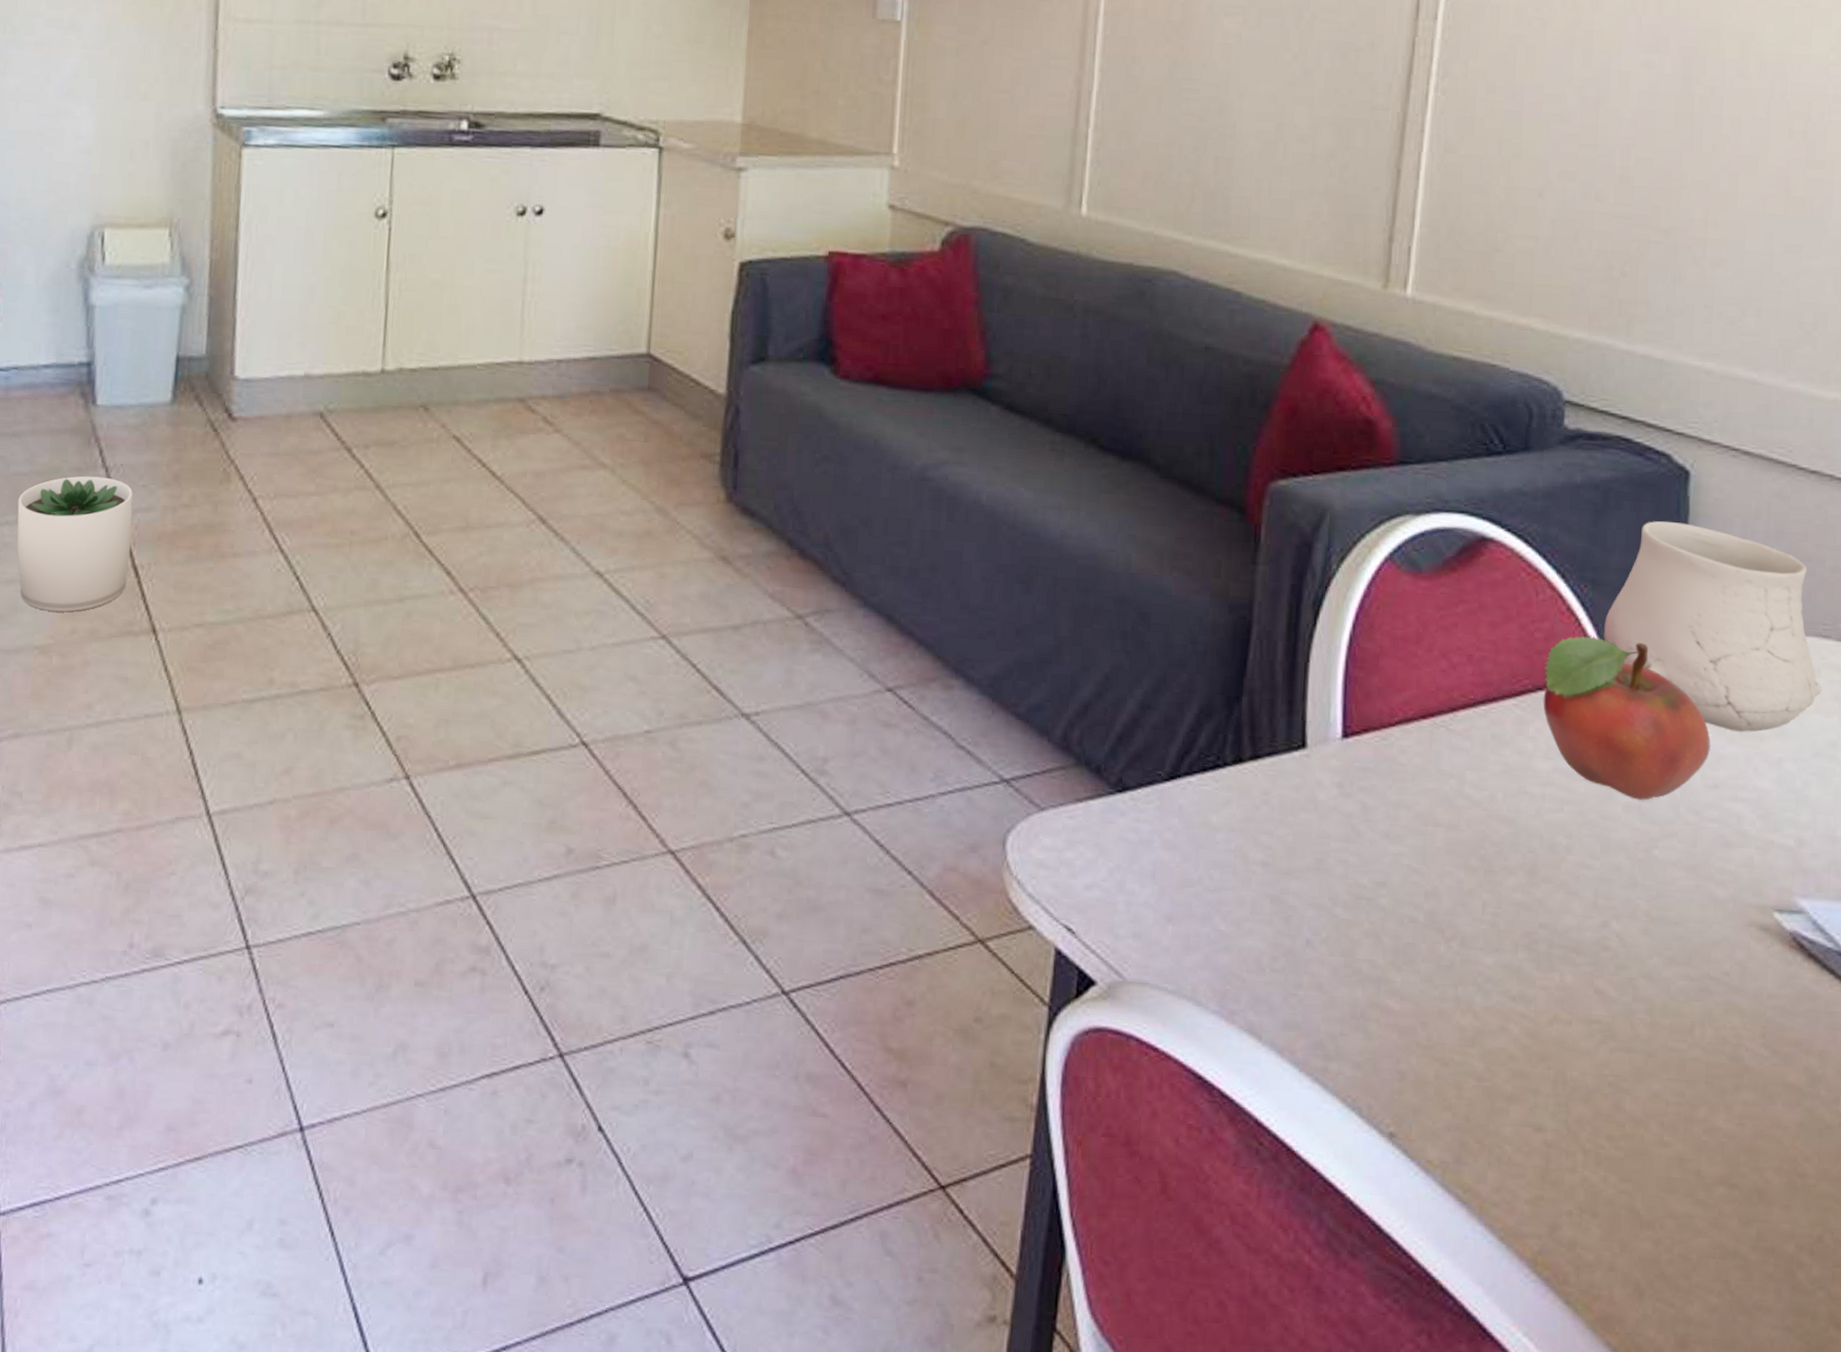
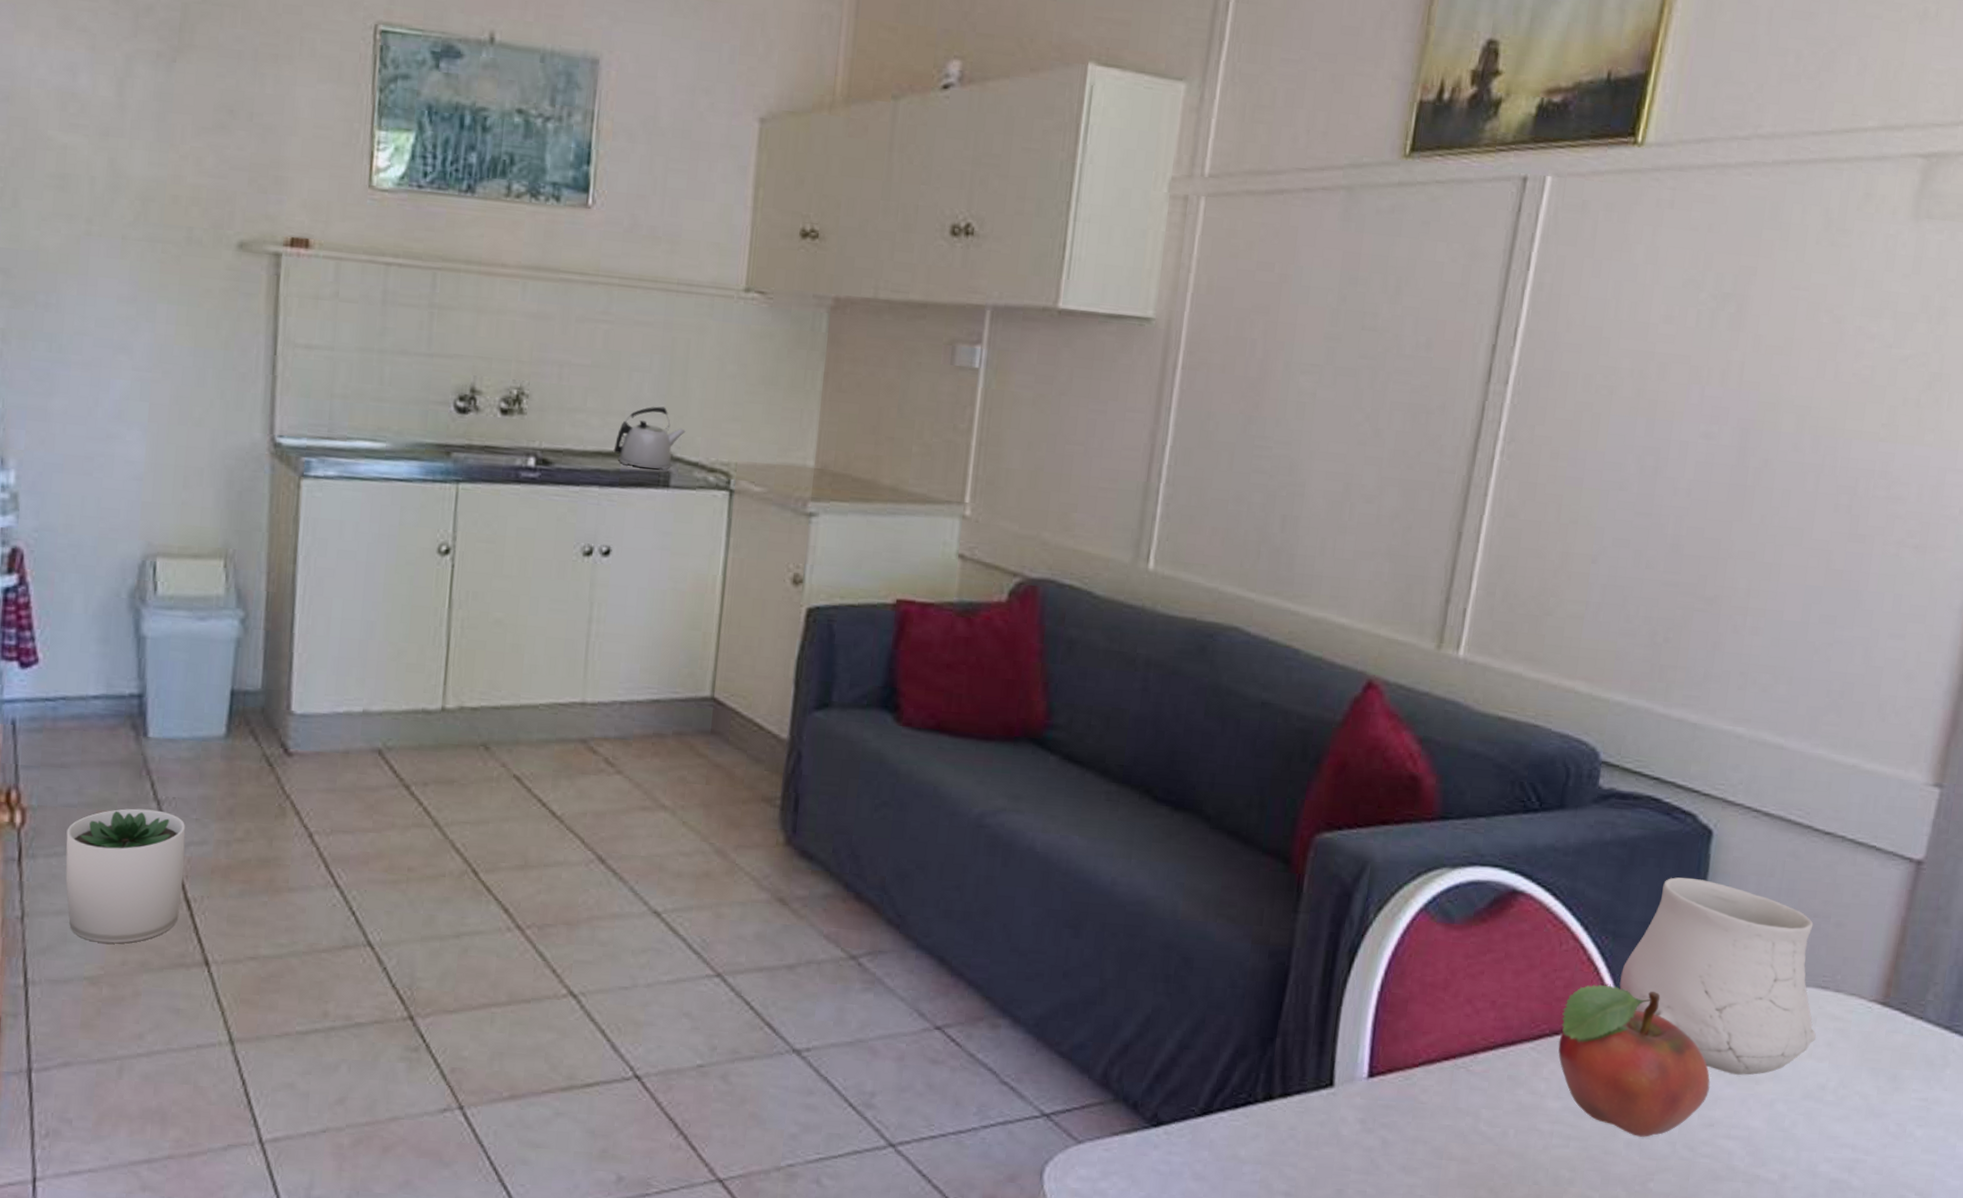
kettle: none [544,67,614,131] -> present [613,406,686,472]

